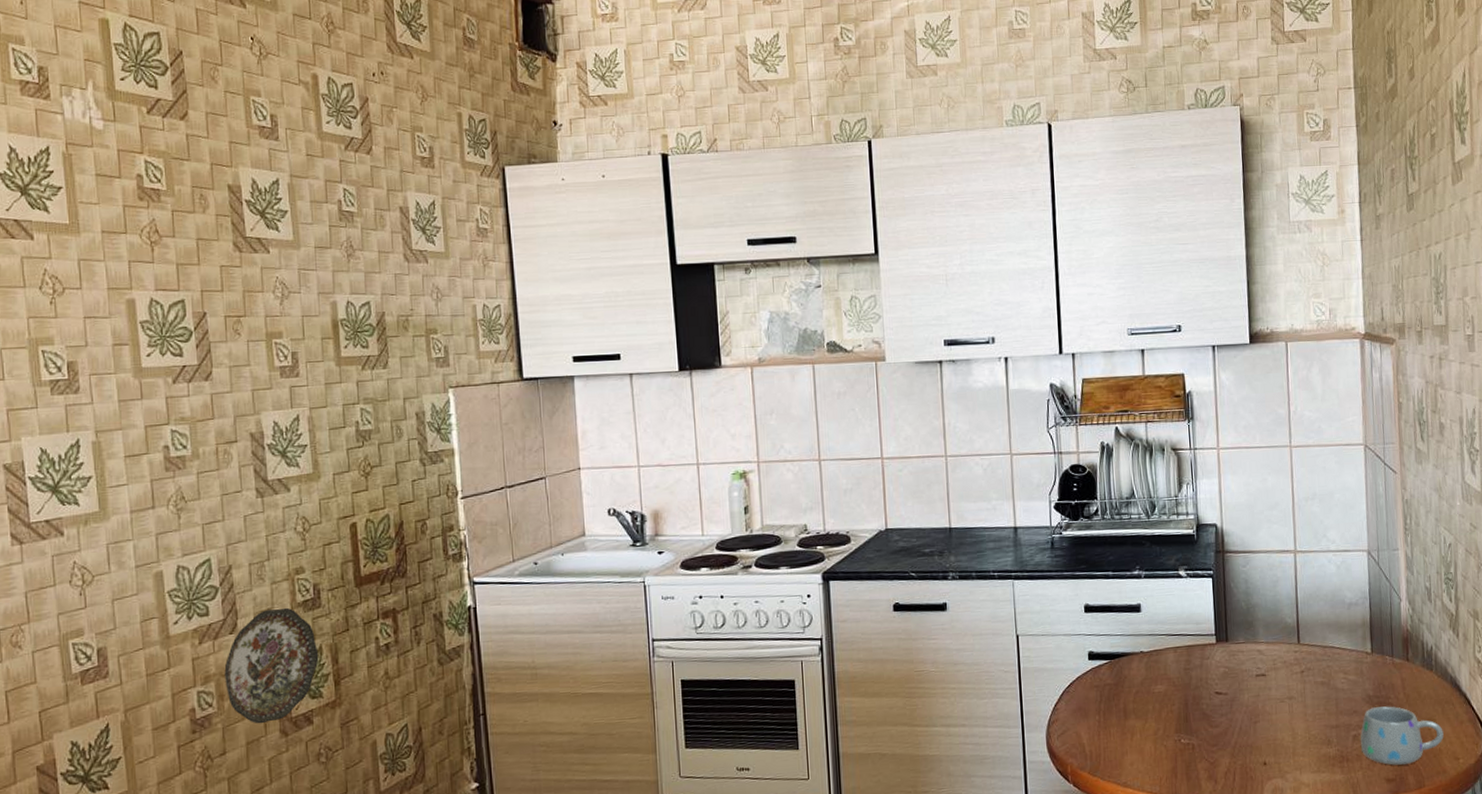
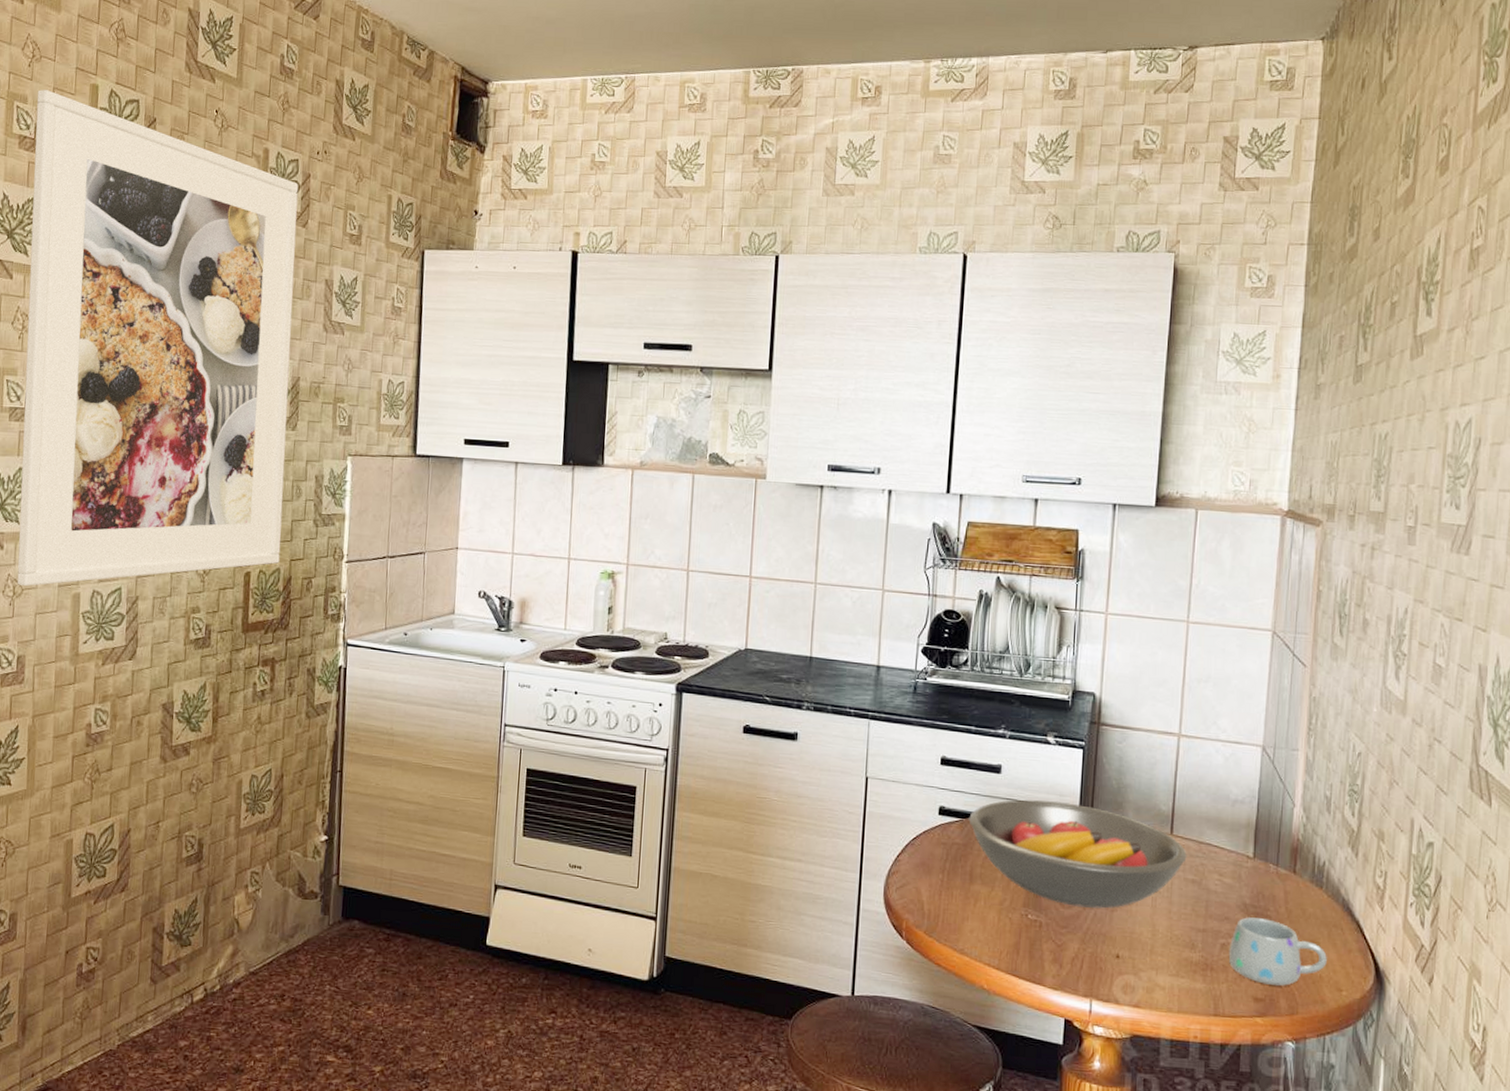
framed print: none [35,28,388,573] -> present [17,89,299,587]
decorative plate: present [224,607,319,724] -> none [119,642,203,748]
fruit bowl: none [1116,629,1315,725] -> present [969,799,1187,909]

